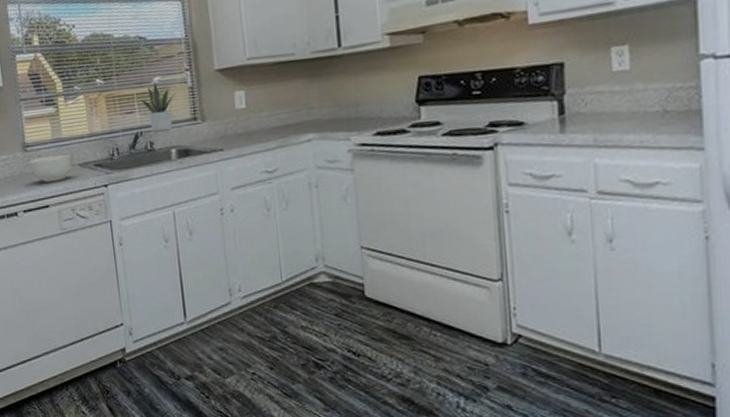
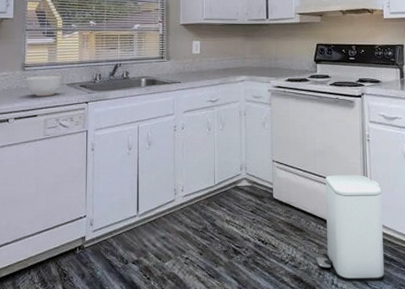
potted plant: present [140,81,176,133] -> none [122,27,150,66]
pedal bin: none [431,261,537,405] -> present [316,175,384,282]

